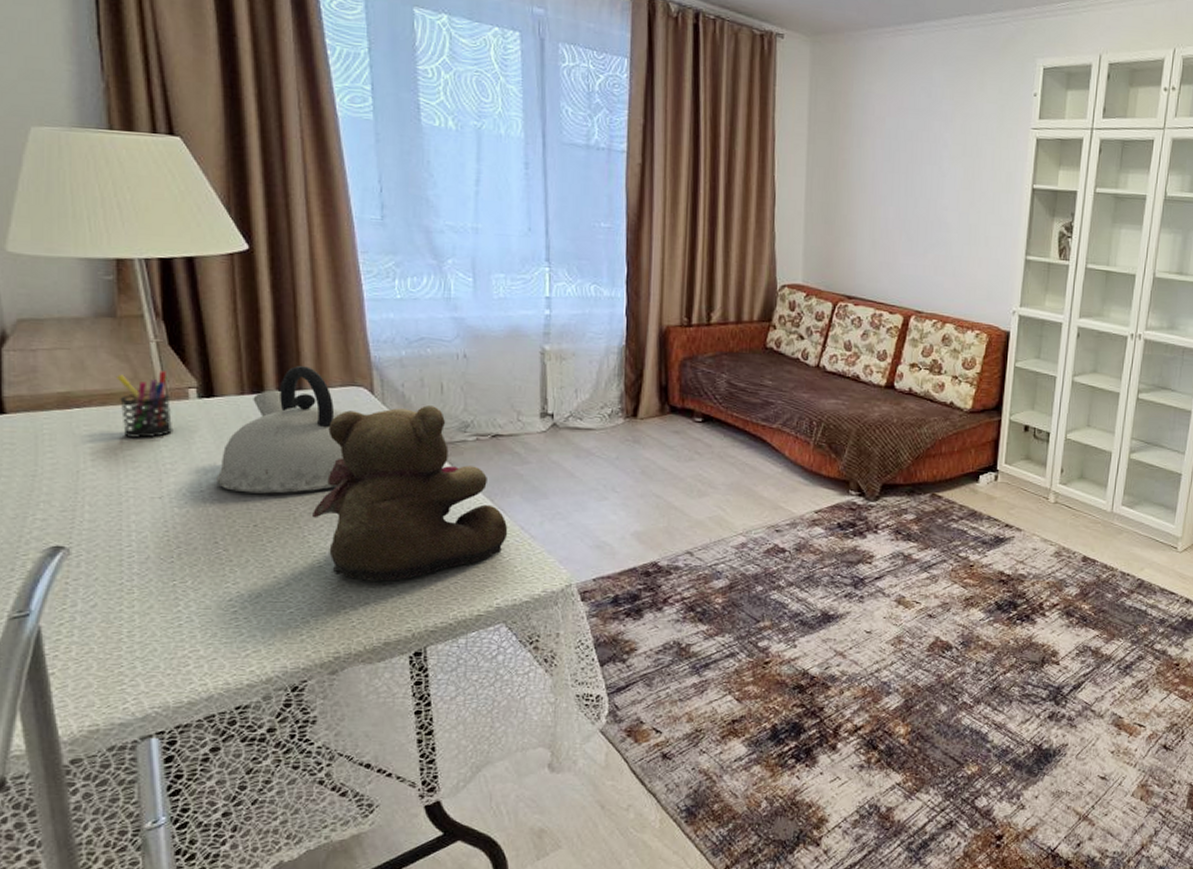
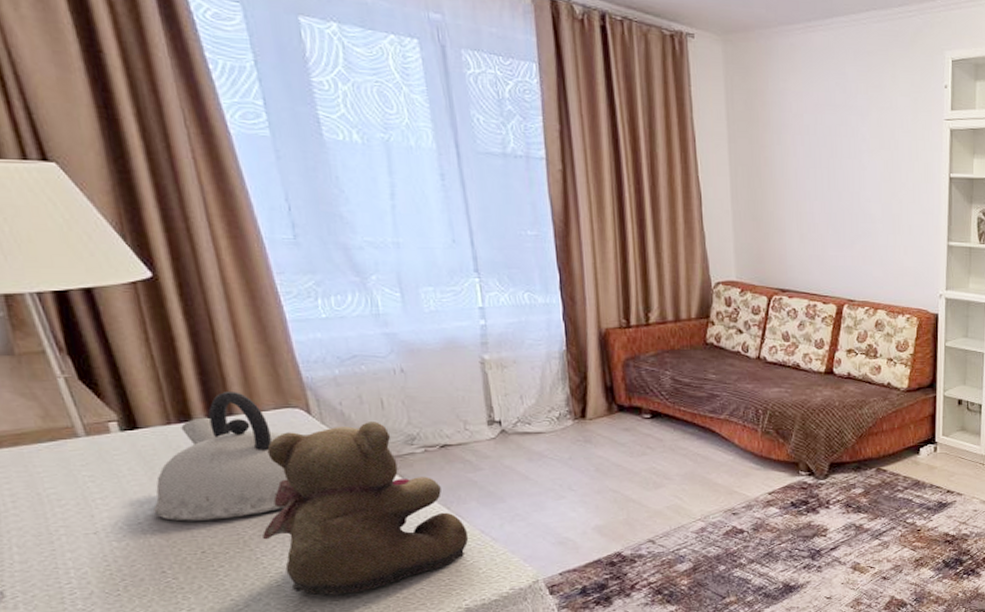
pen holder: present [117,371,174,439] -> none [25,406,99,477]

